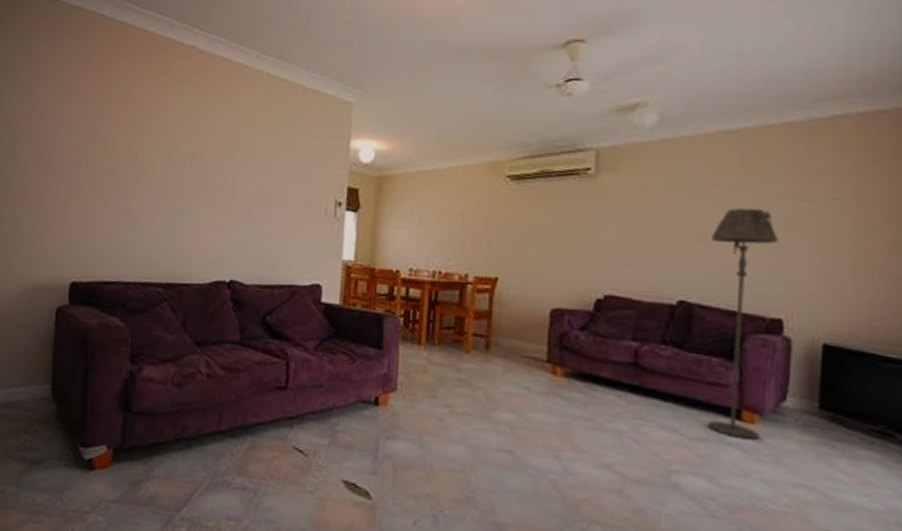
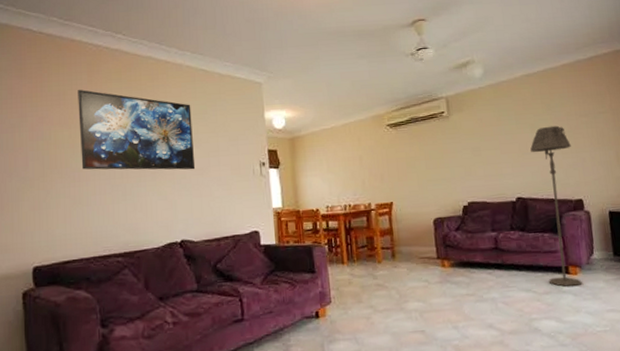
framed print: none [135,89,265,199] -> present [78,90,196,170]

